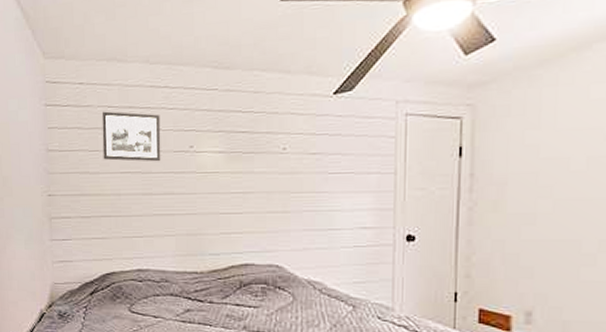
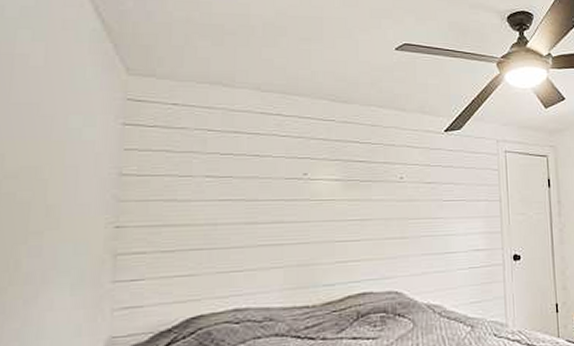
picture frame: present [101,111,161,162] -> none [197,135,271,189]

